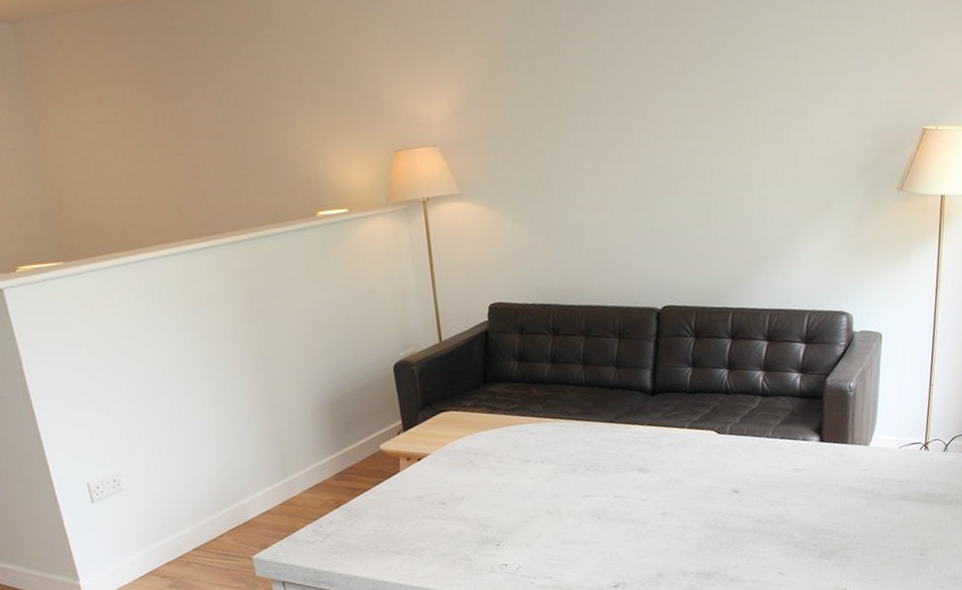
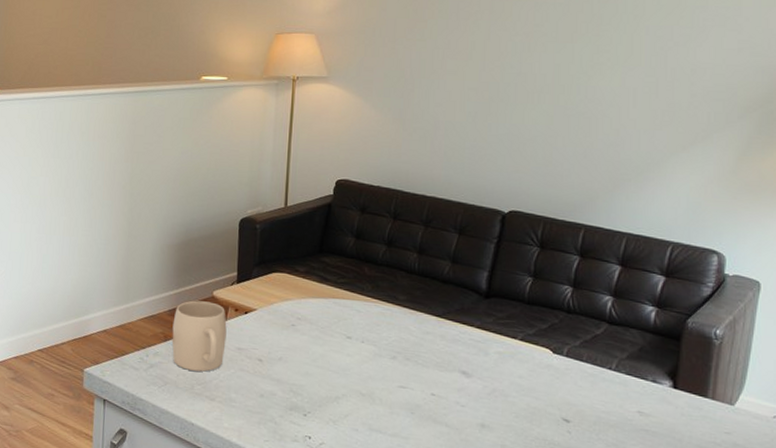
mug: none [341,456,405,531] -> present [172,300,227,372]

